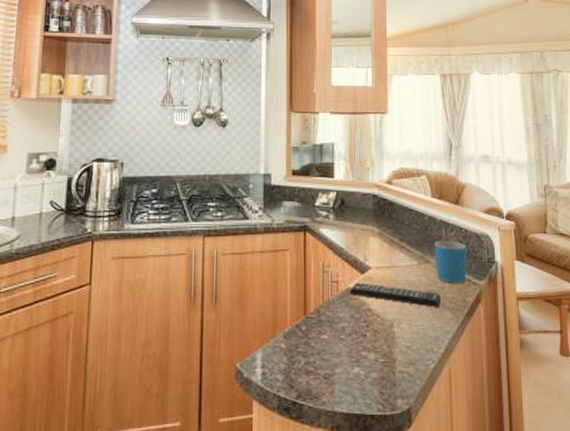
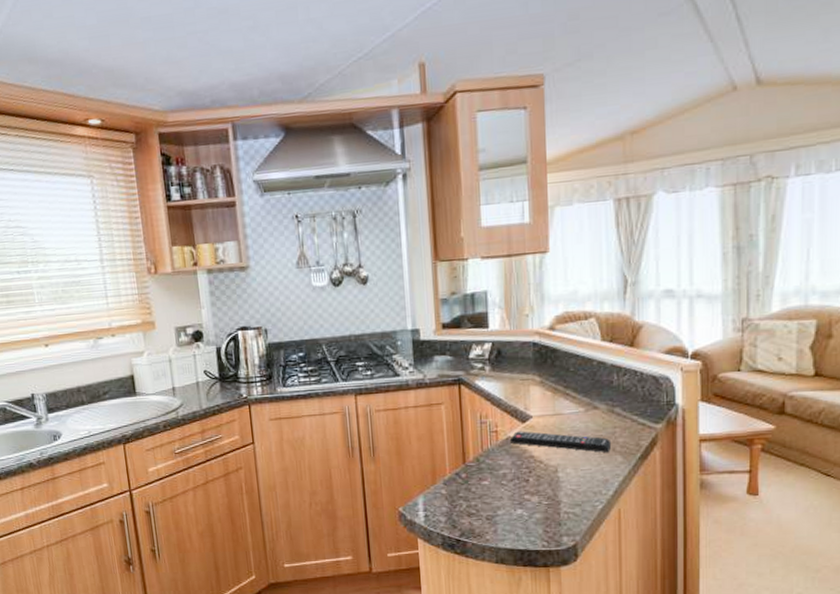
mug: present [435,241,467,283] -> none [605,385,642,428]

